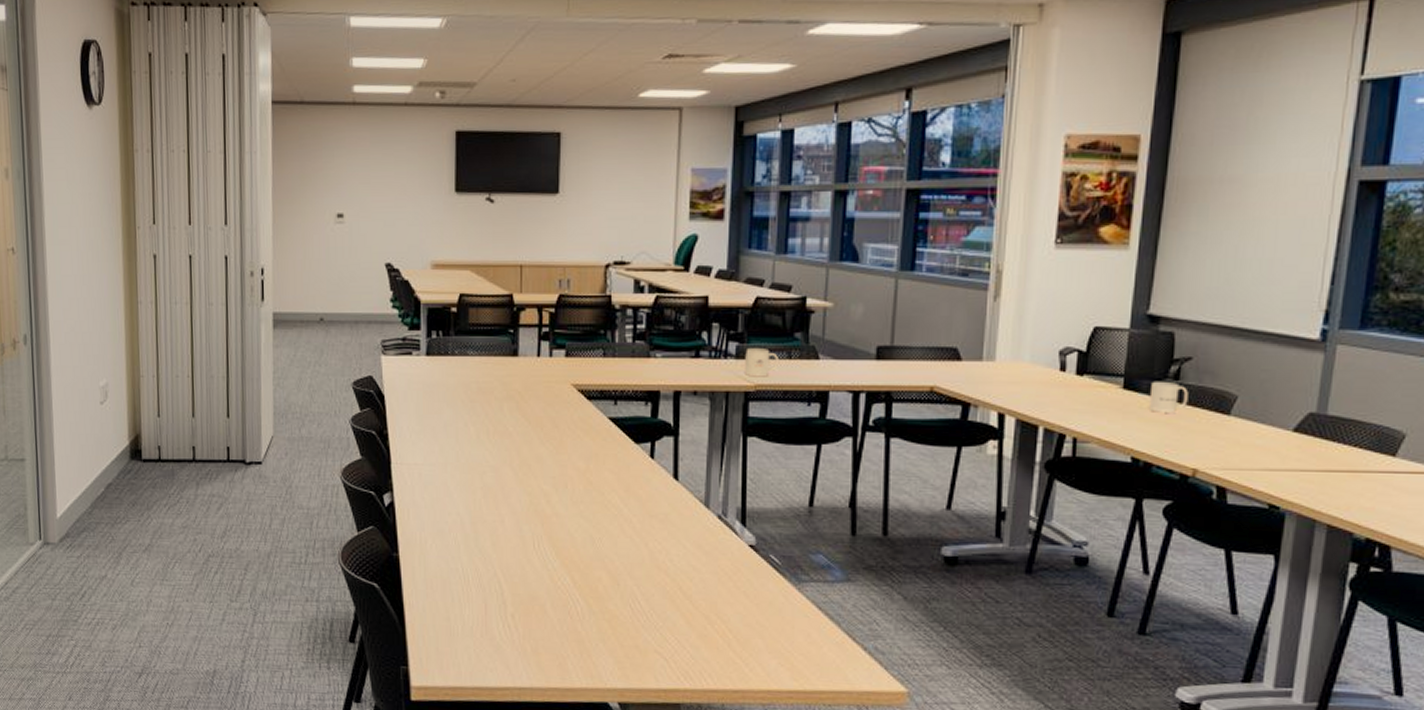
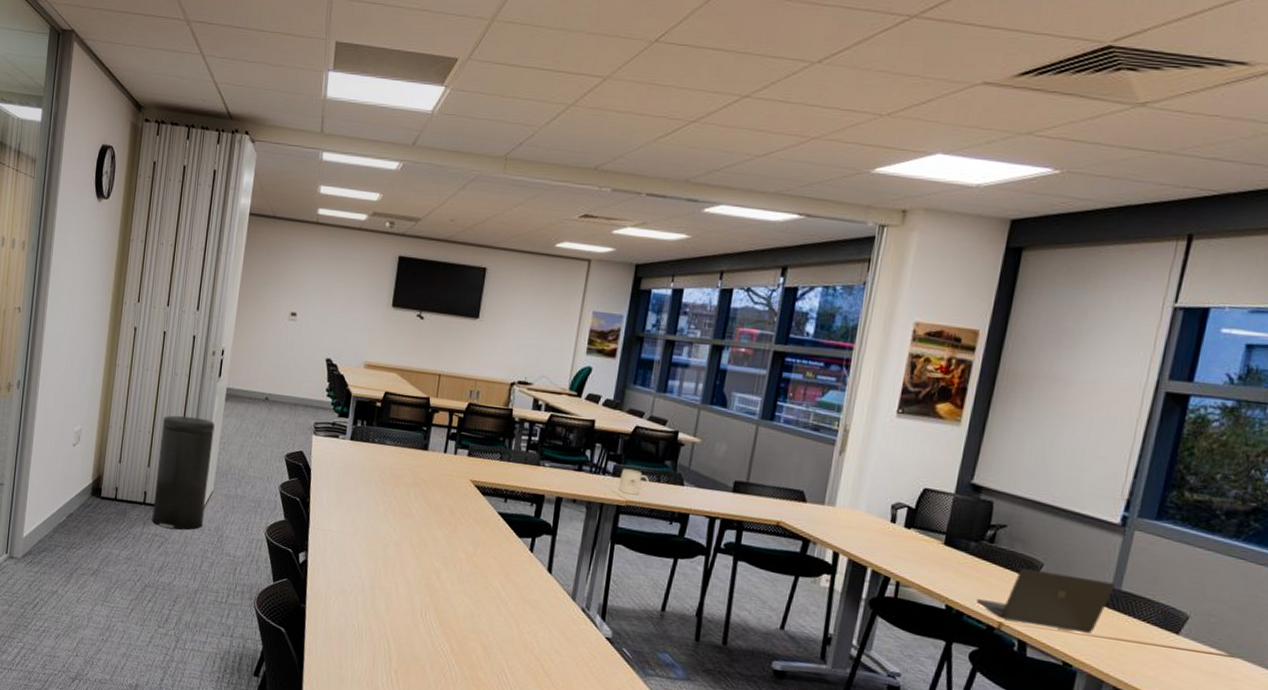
pedal bin: none [202,352,266,486] -> present [152,415,215,530]
mug: present [1148,381,1189,413] -> none [964,541,1001,571]
laptop: none [1164,405,1320,470] -> present [975,568,1115,635]

